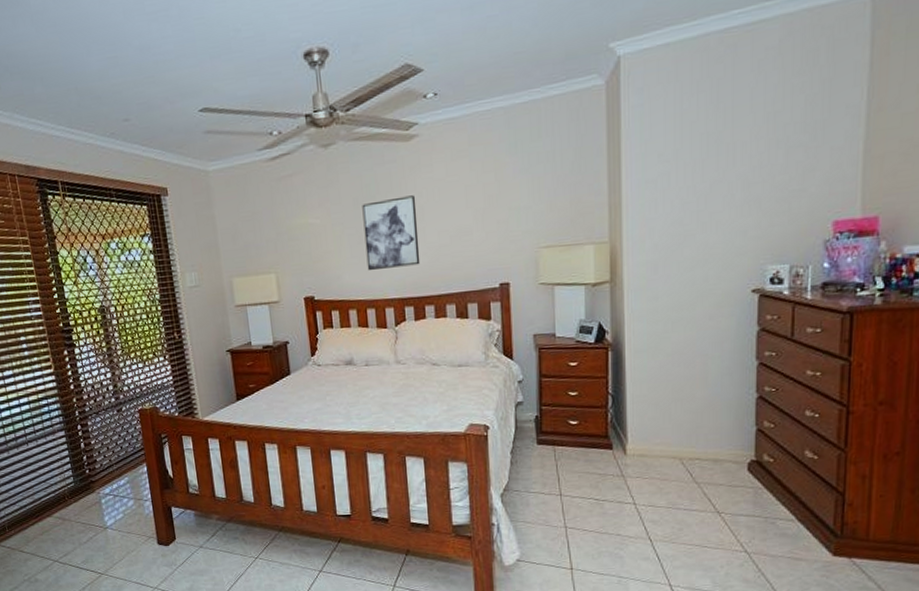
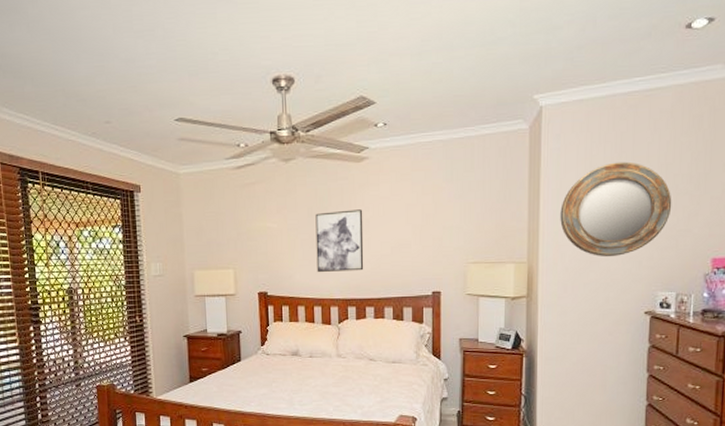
home mirror: none [646,113,783,230] -> present [560,161,672,257]

